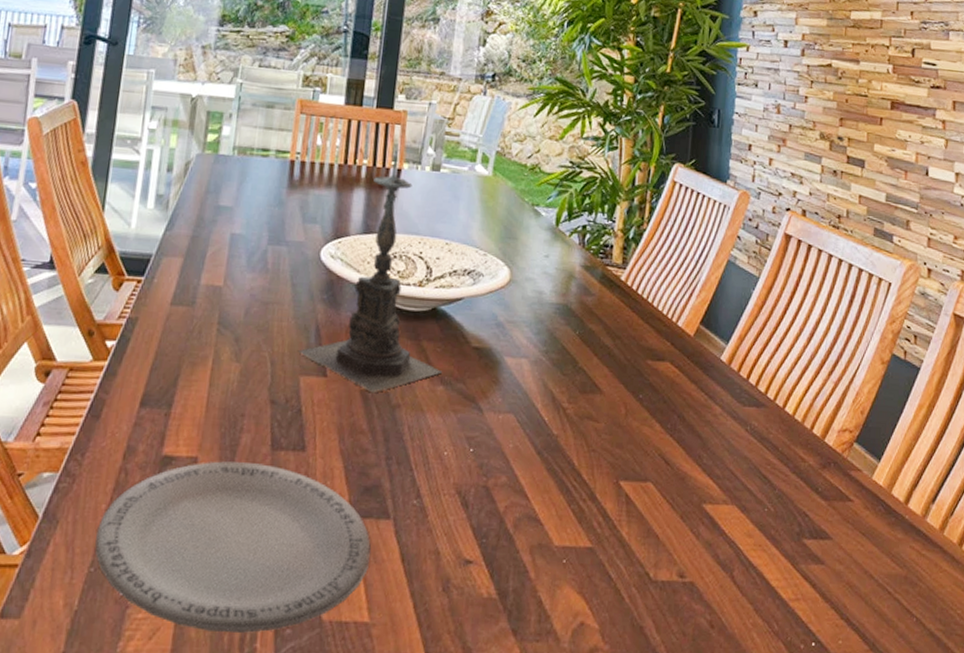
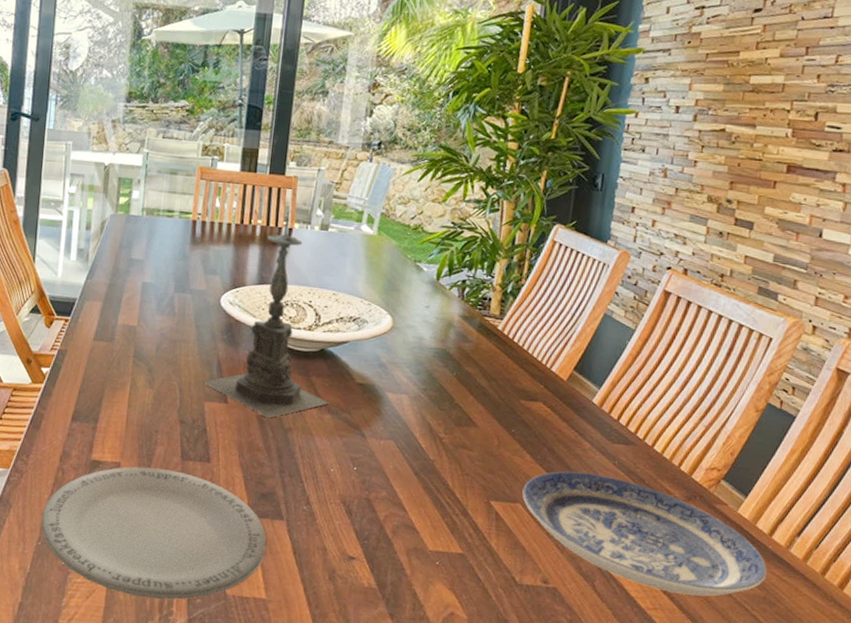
plate: none [653,441,906,580] -> present [522,471,767,596]

